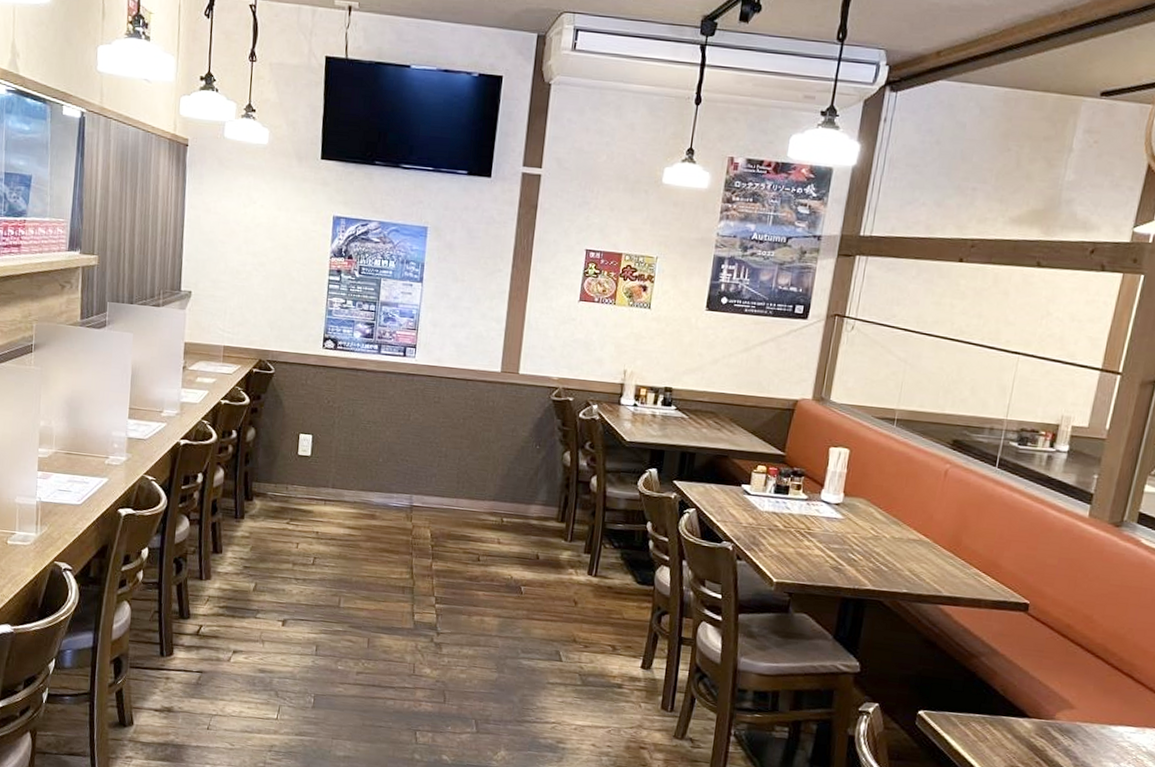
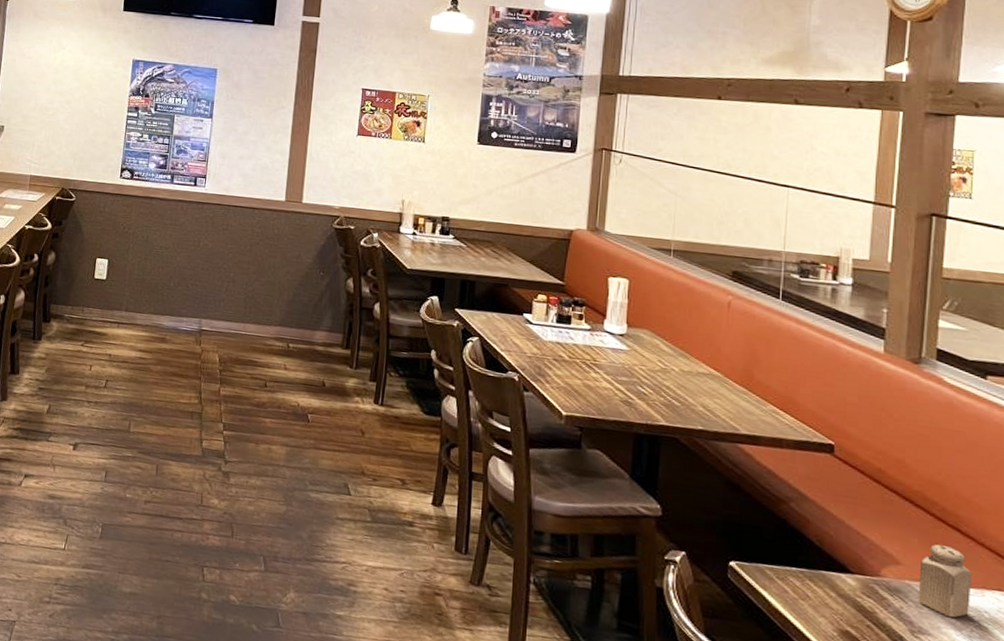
salt shaker: none [1085,690,1137,753] -> present [918,544,972,618]

